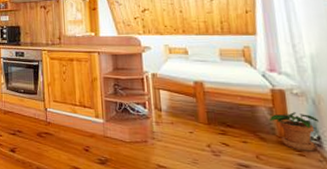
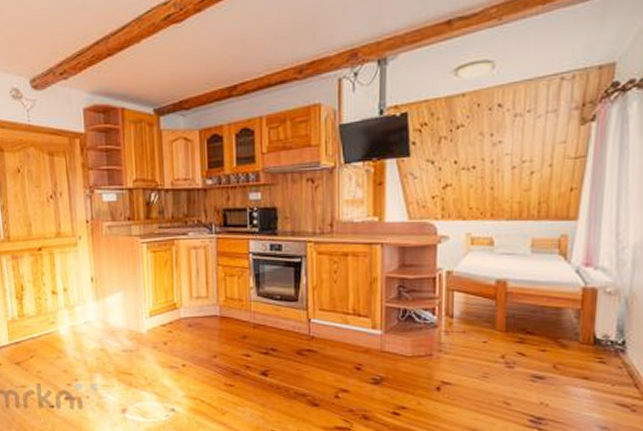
potted plant: present [268,112,319,152] -> none [574,314,627,358]

